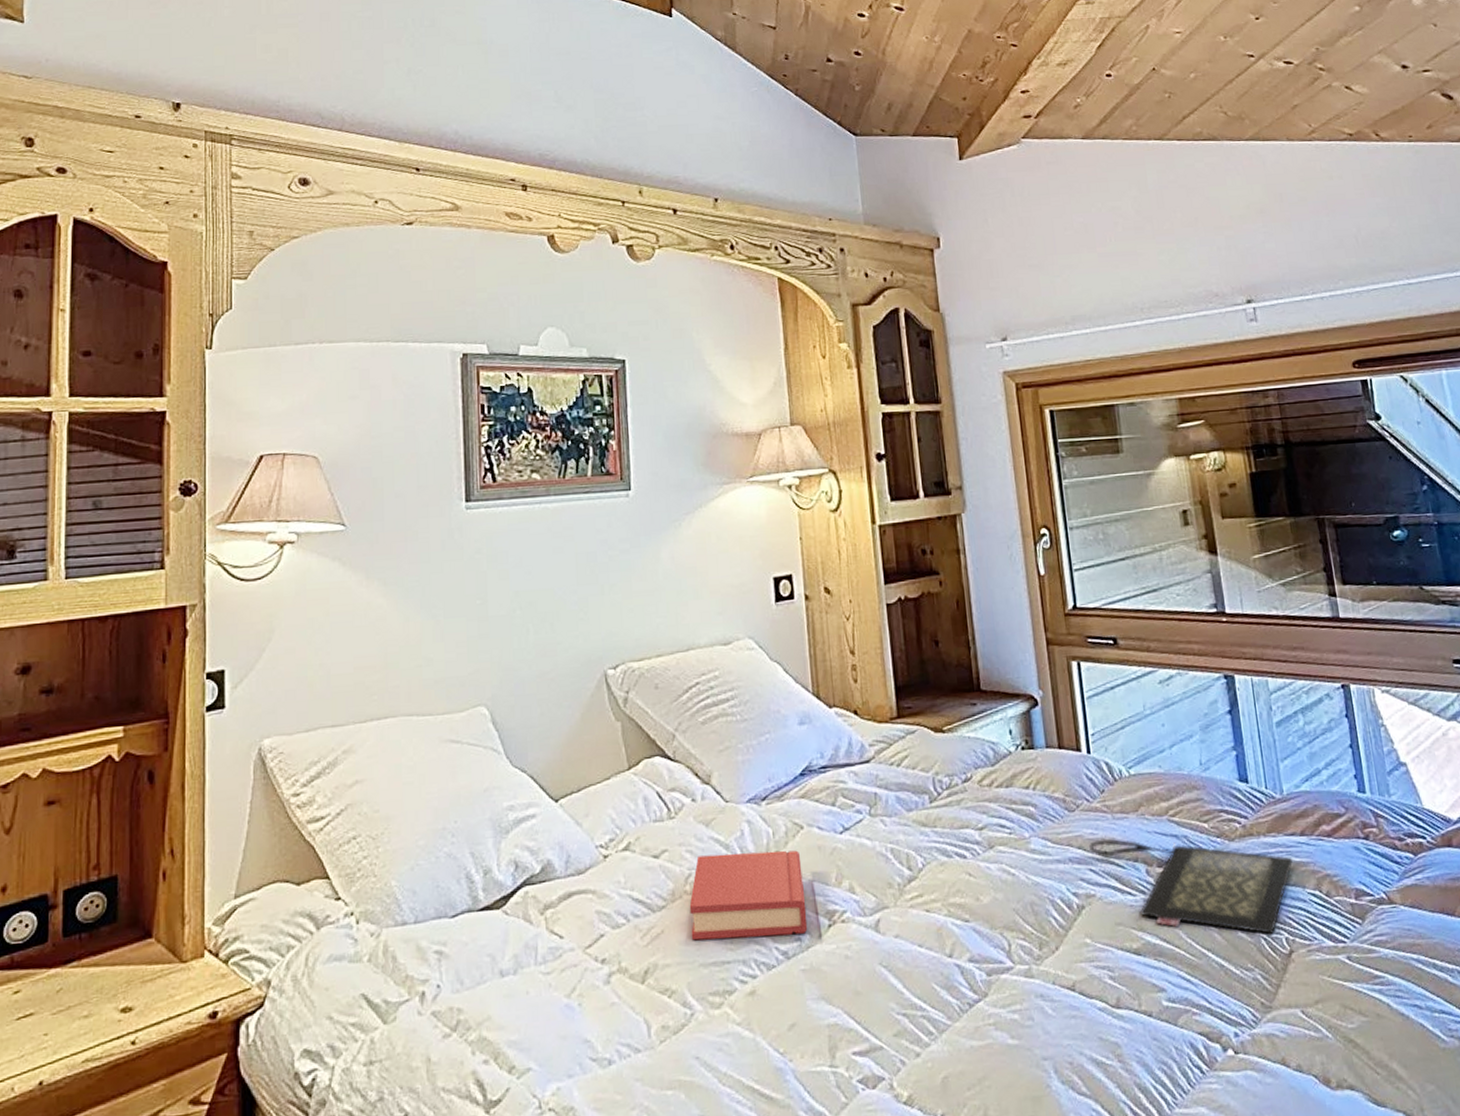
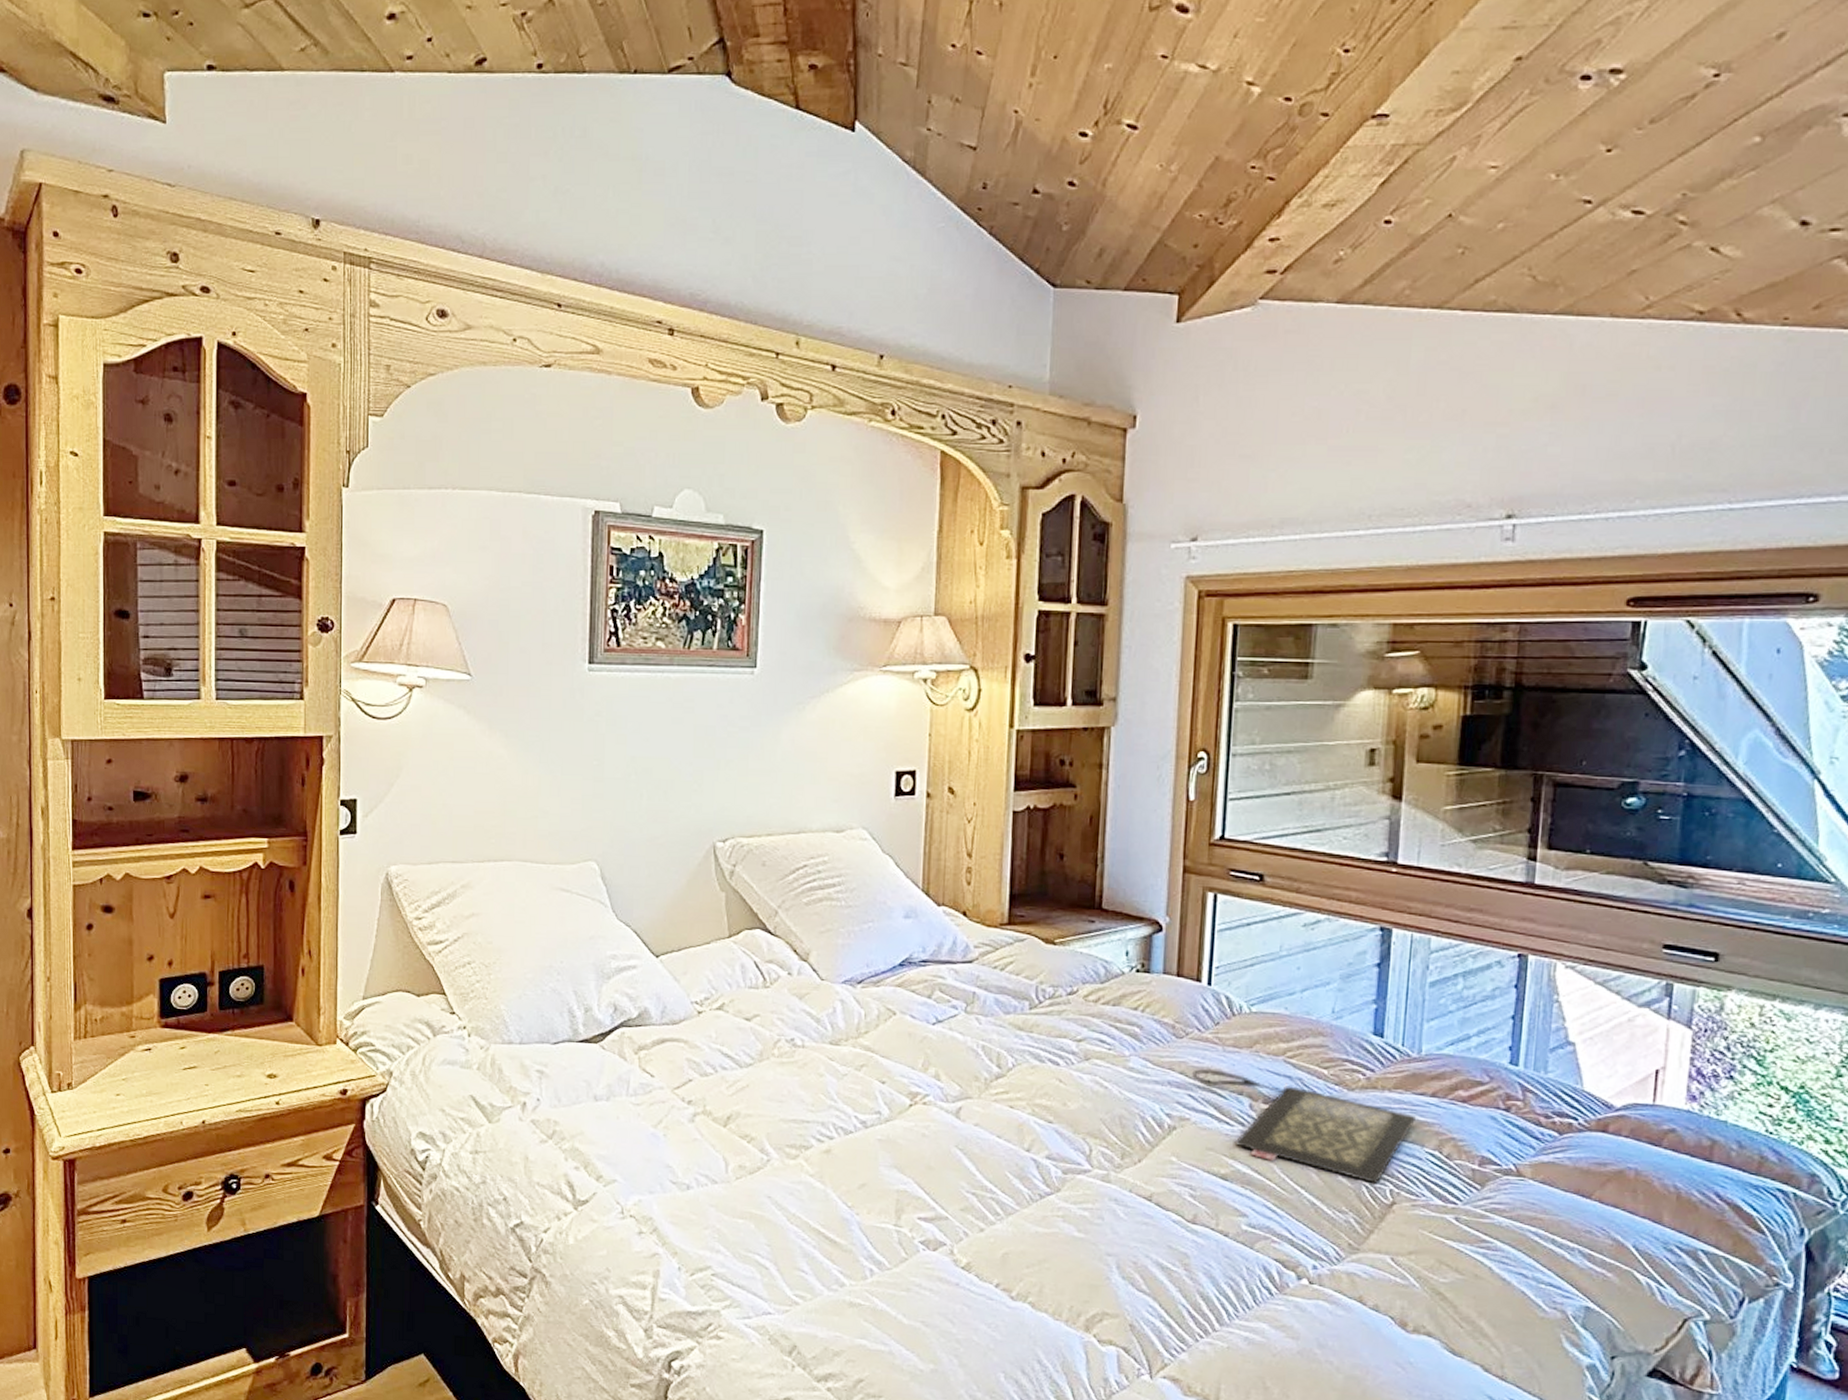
hardback book: present [689,850,808,941] -> none [774,1025,890,1108]

